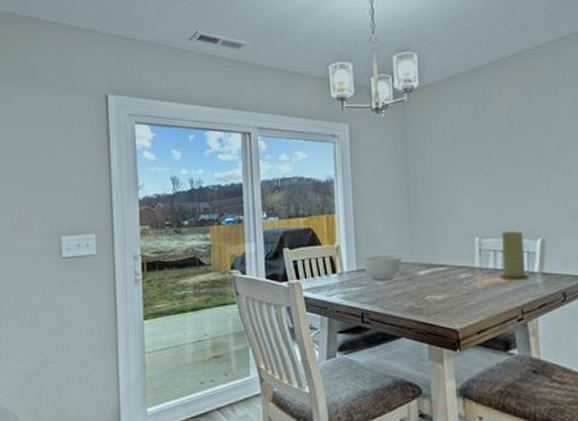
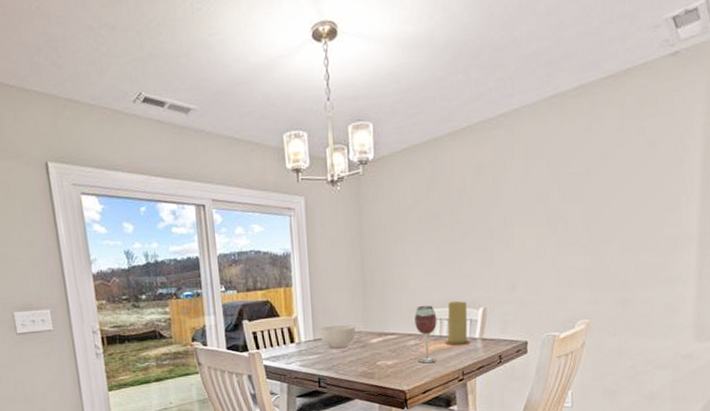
wineglass: none [465,236,492,300] -> present [415,306,437,364]

